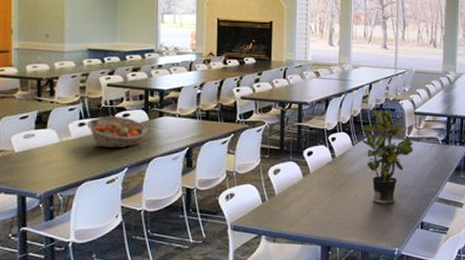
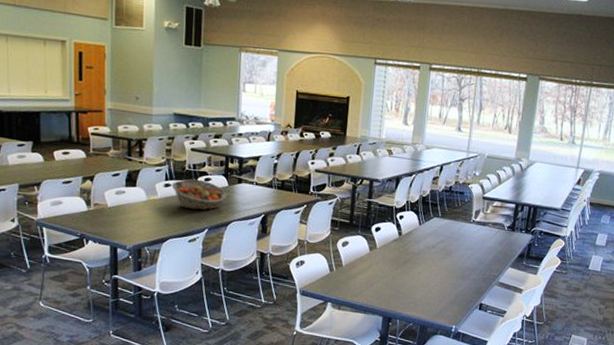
potted plant: present [361,108,413,204] -> none [428,190,479,284]

